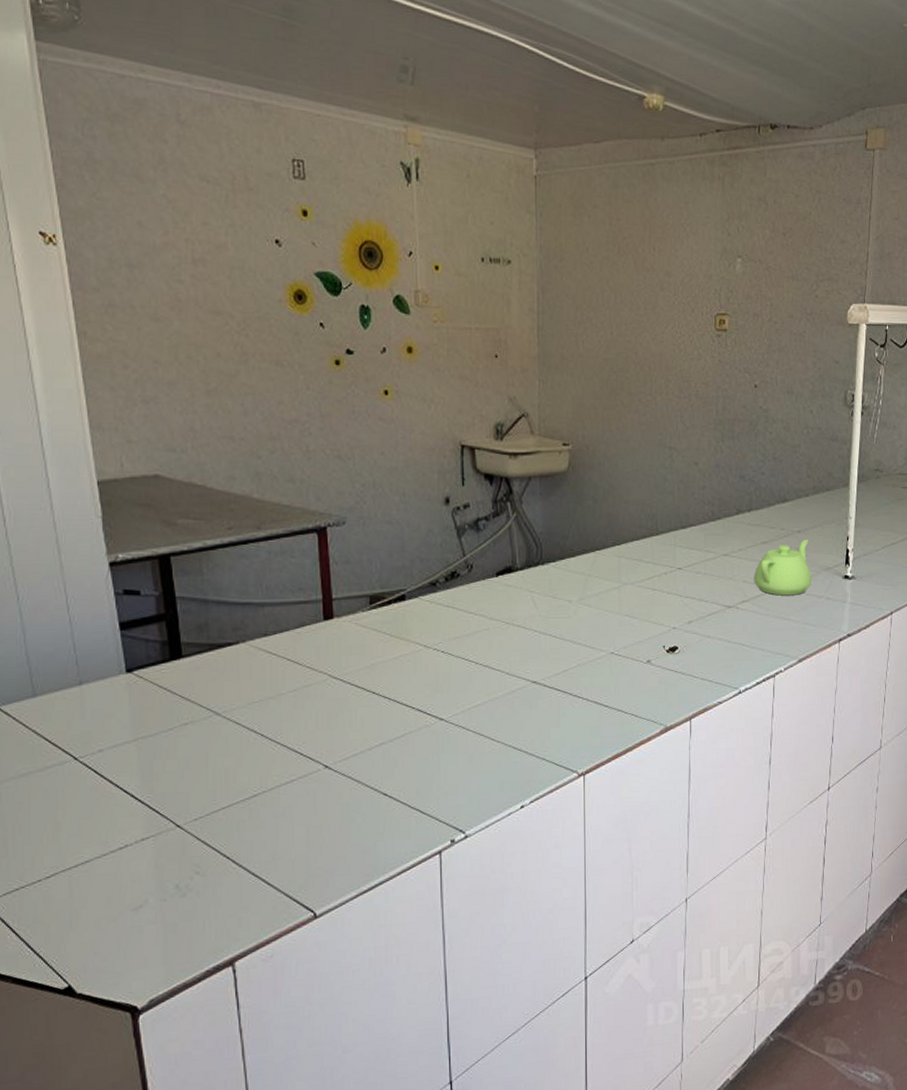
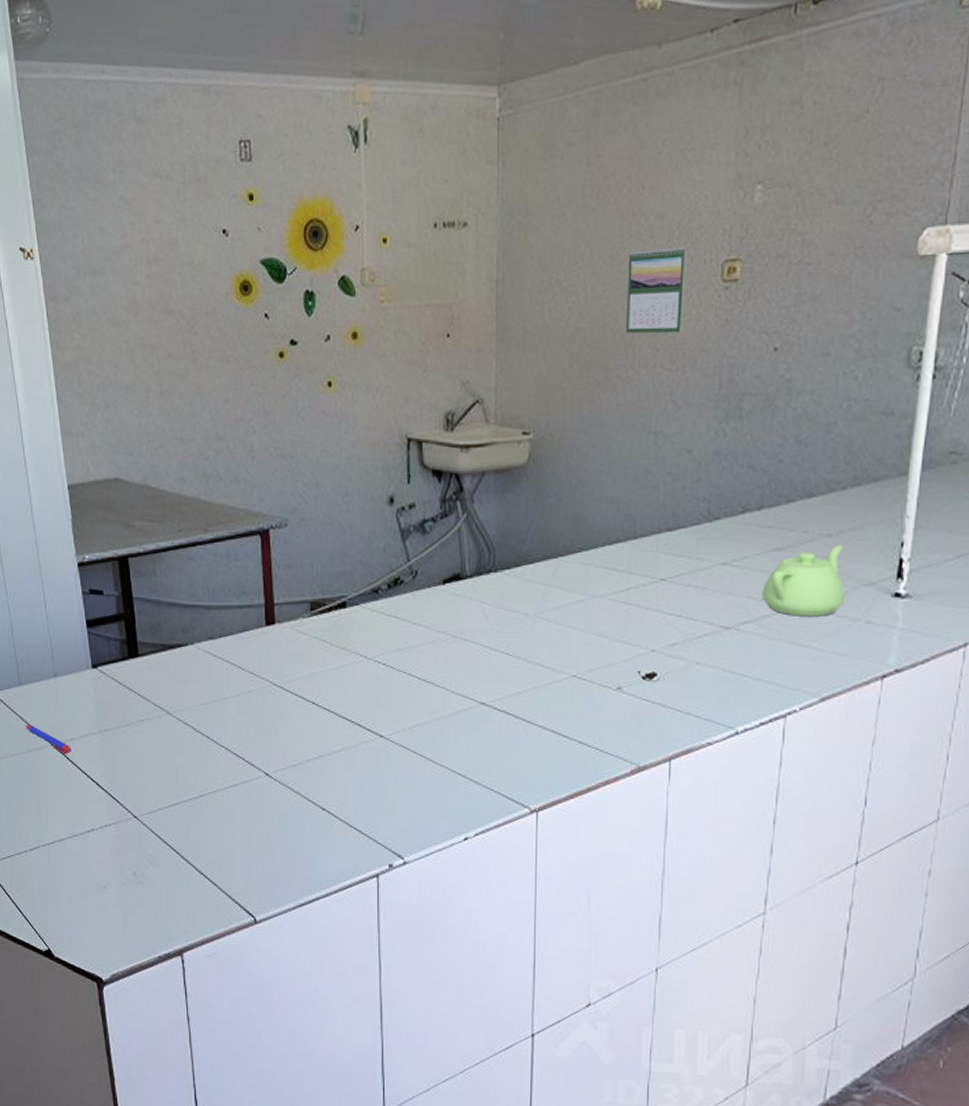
pen: none [41,739,100,768] -> present [25,724,72,755]
calendar: none [644,299,689,368] -> present [626,246,686,334]

